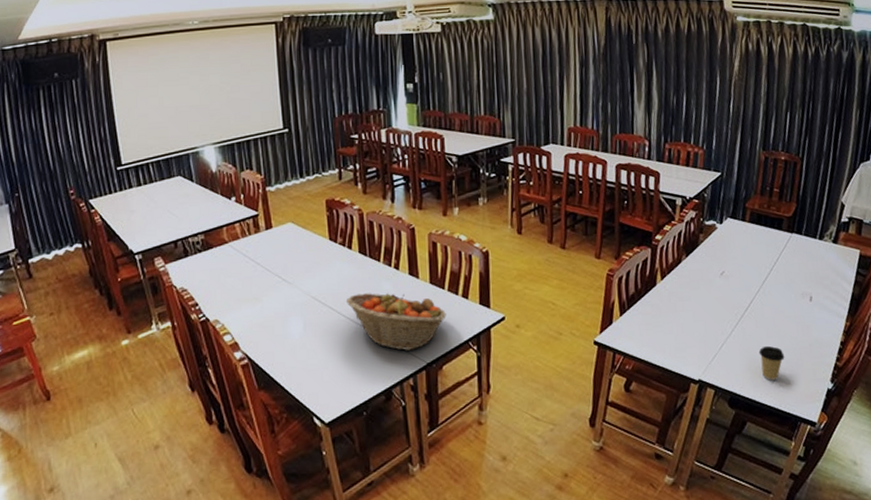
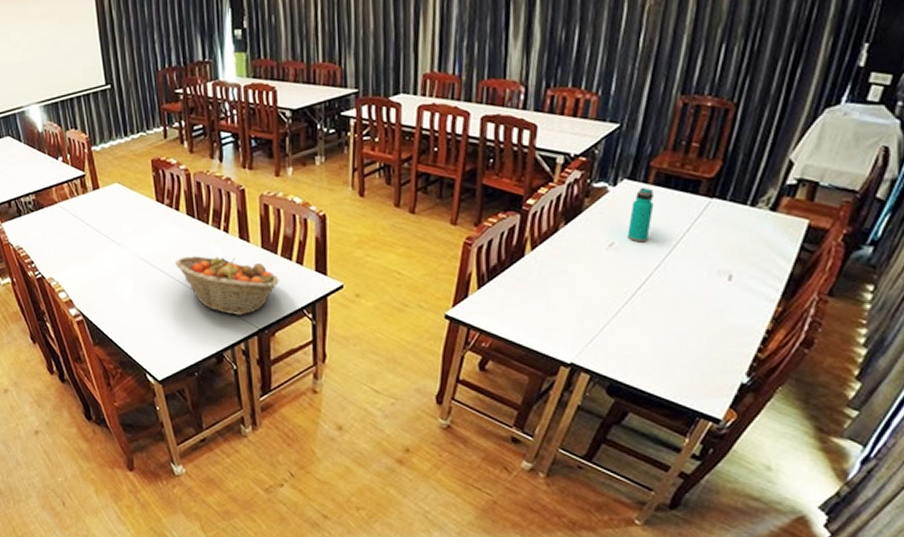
water bottle: none [733,224,751,271] -> present [628,187,654,243]
coffee cup: present [758,345,785,381] -> none [651,329,686,369]

